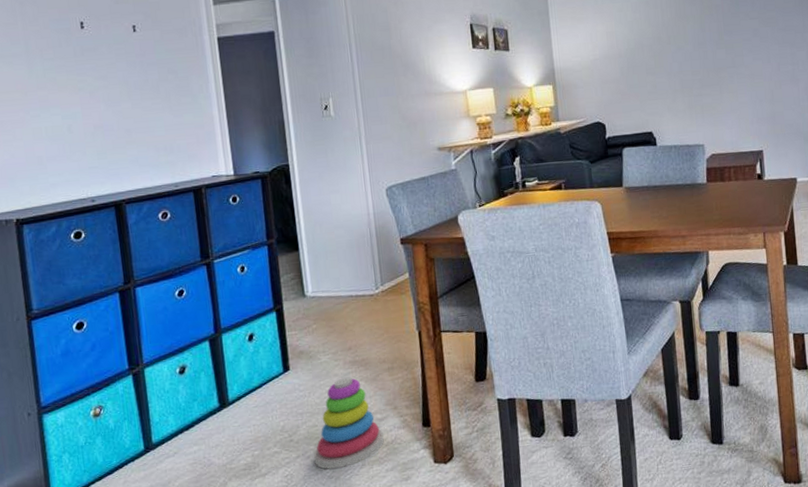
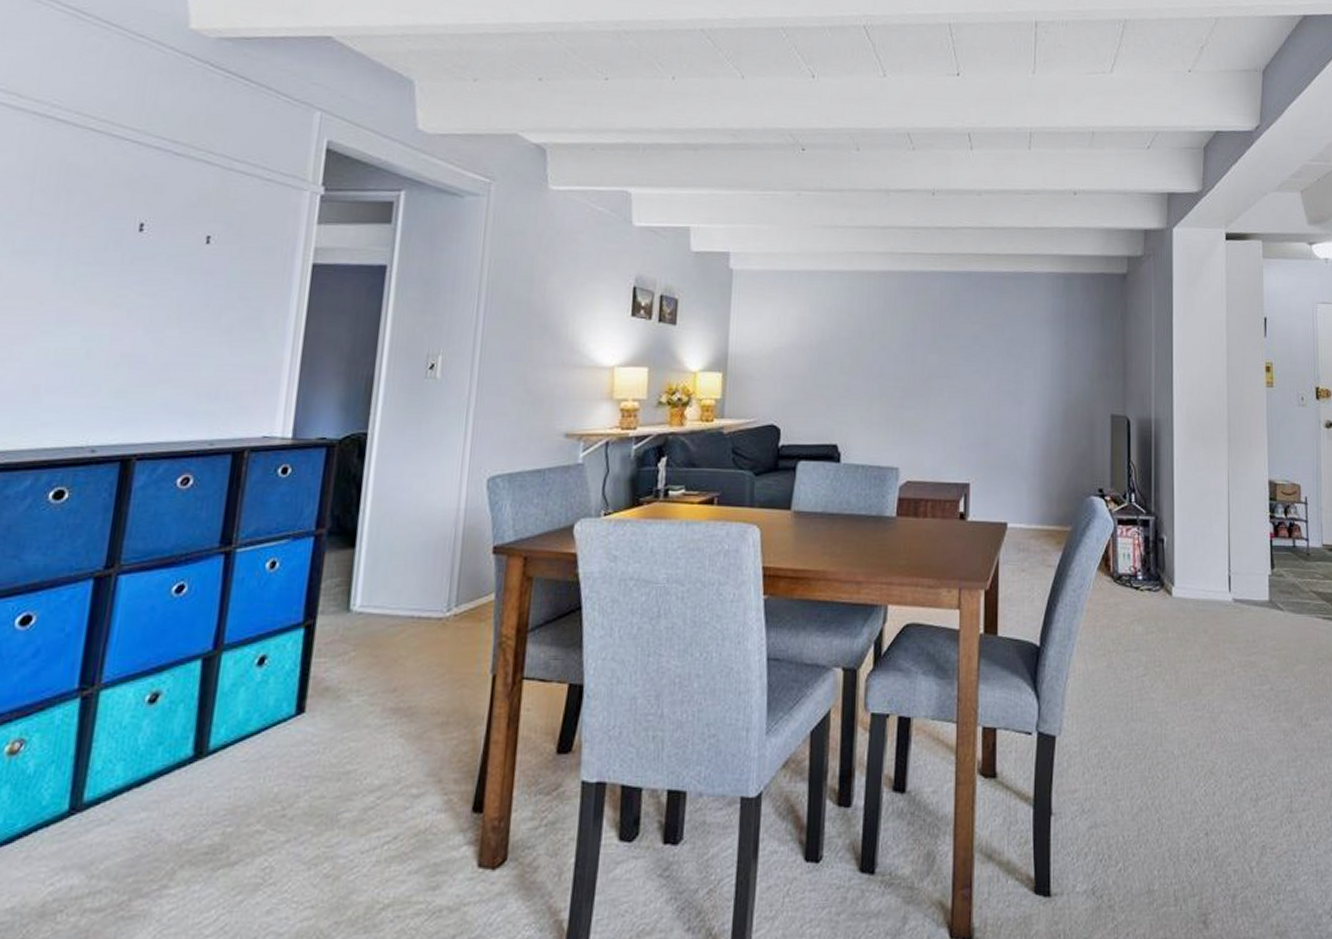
stacking toy: present [314,377,384,469] -> none [309,730,416,864]

